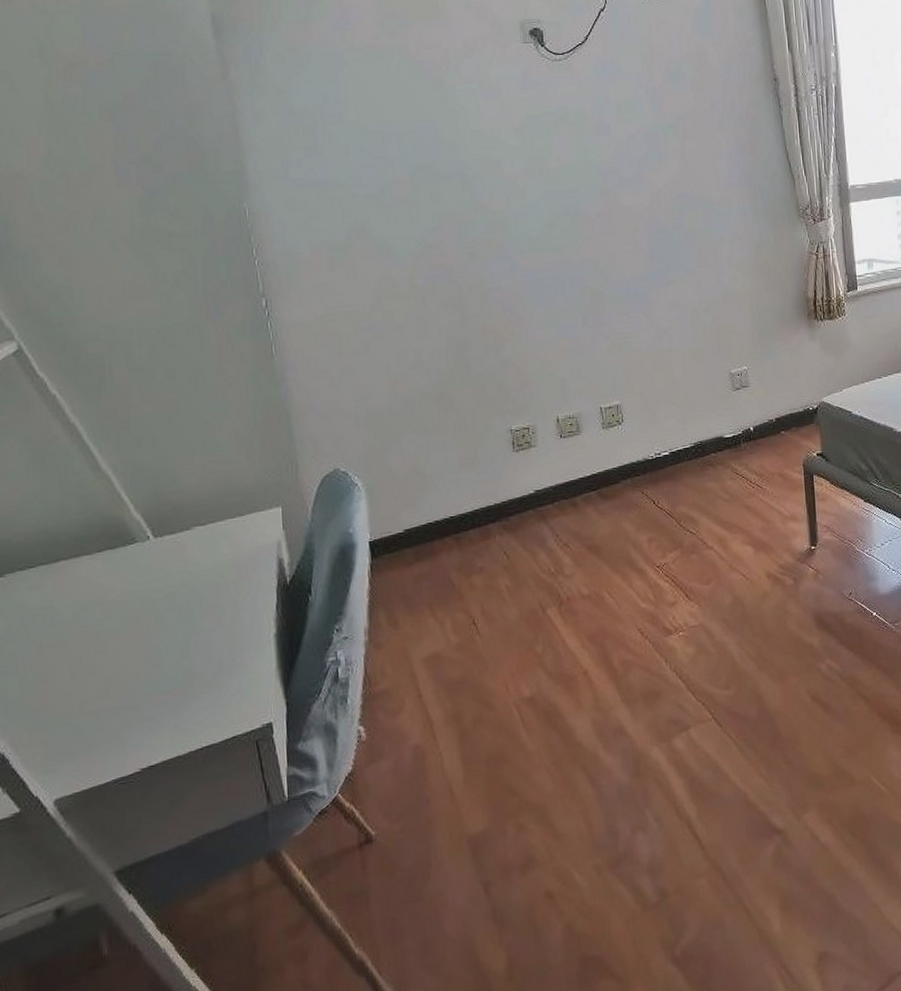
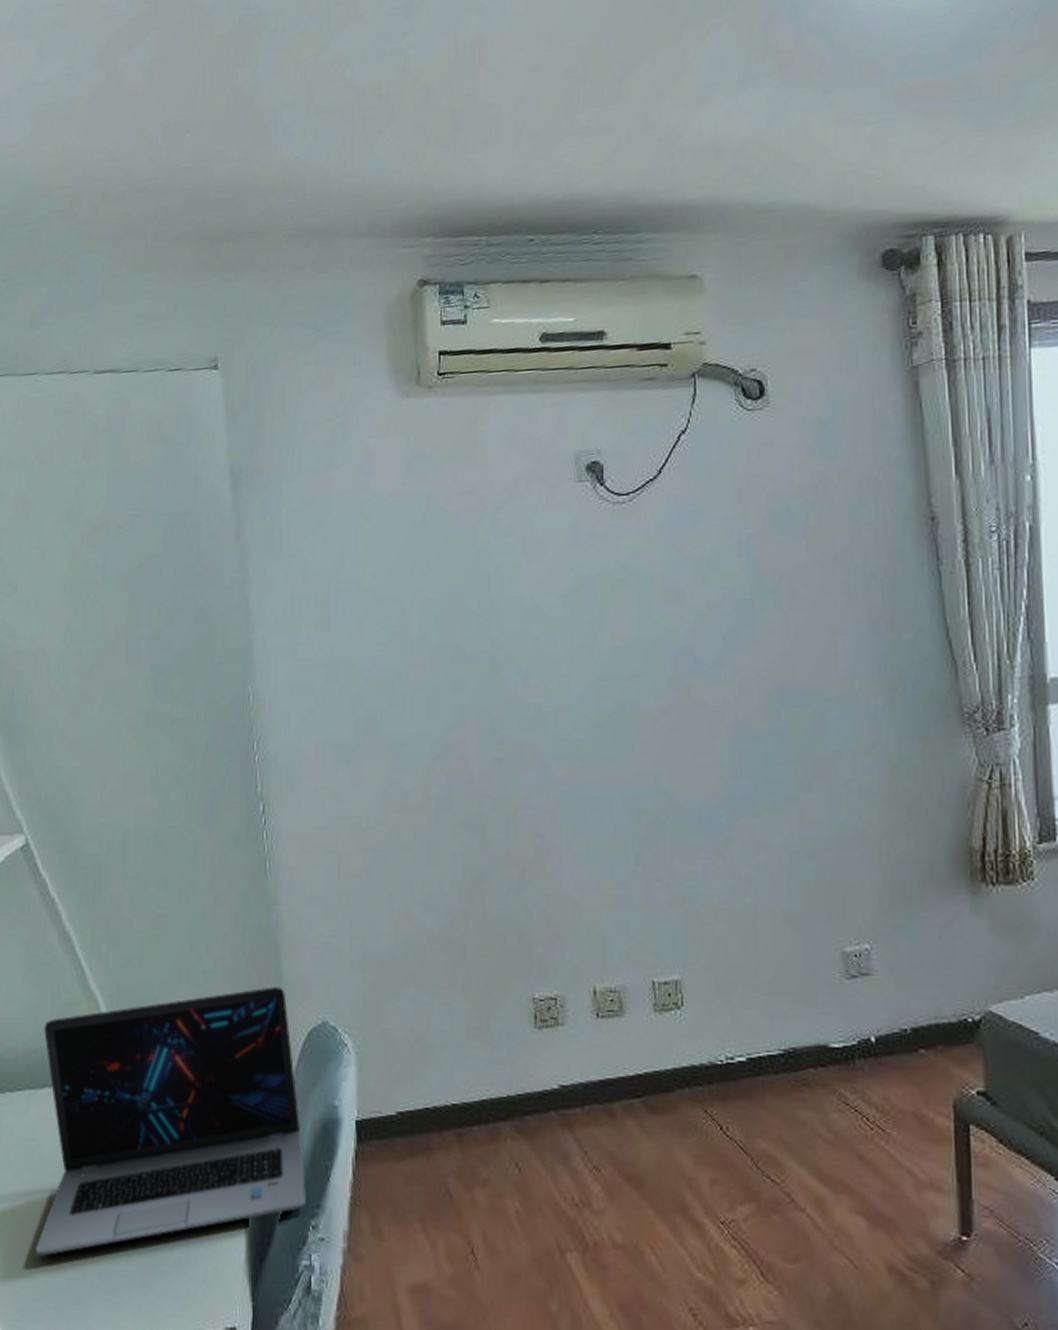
laptop: none [54,446,329,706] -> present [36,987,306,1256]

